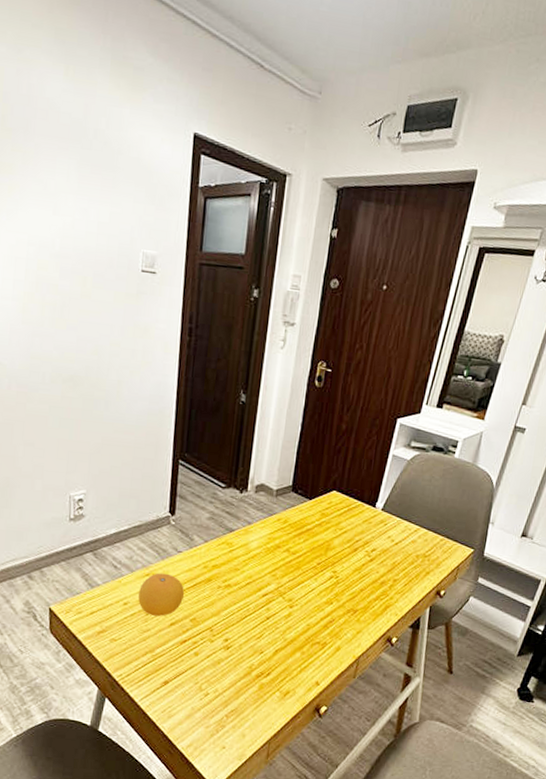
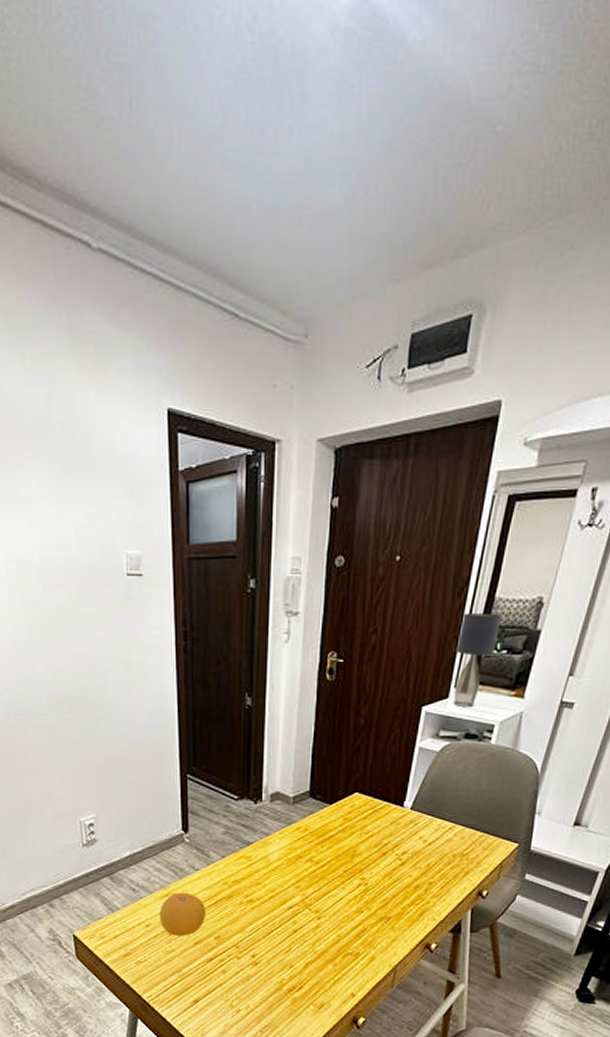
table lamp: none [424,341,469,423] -> present [454,613,502,707]

